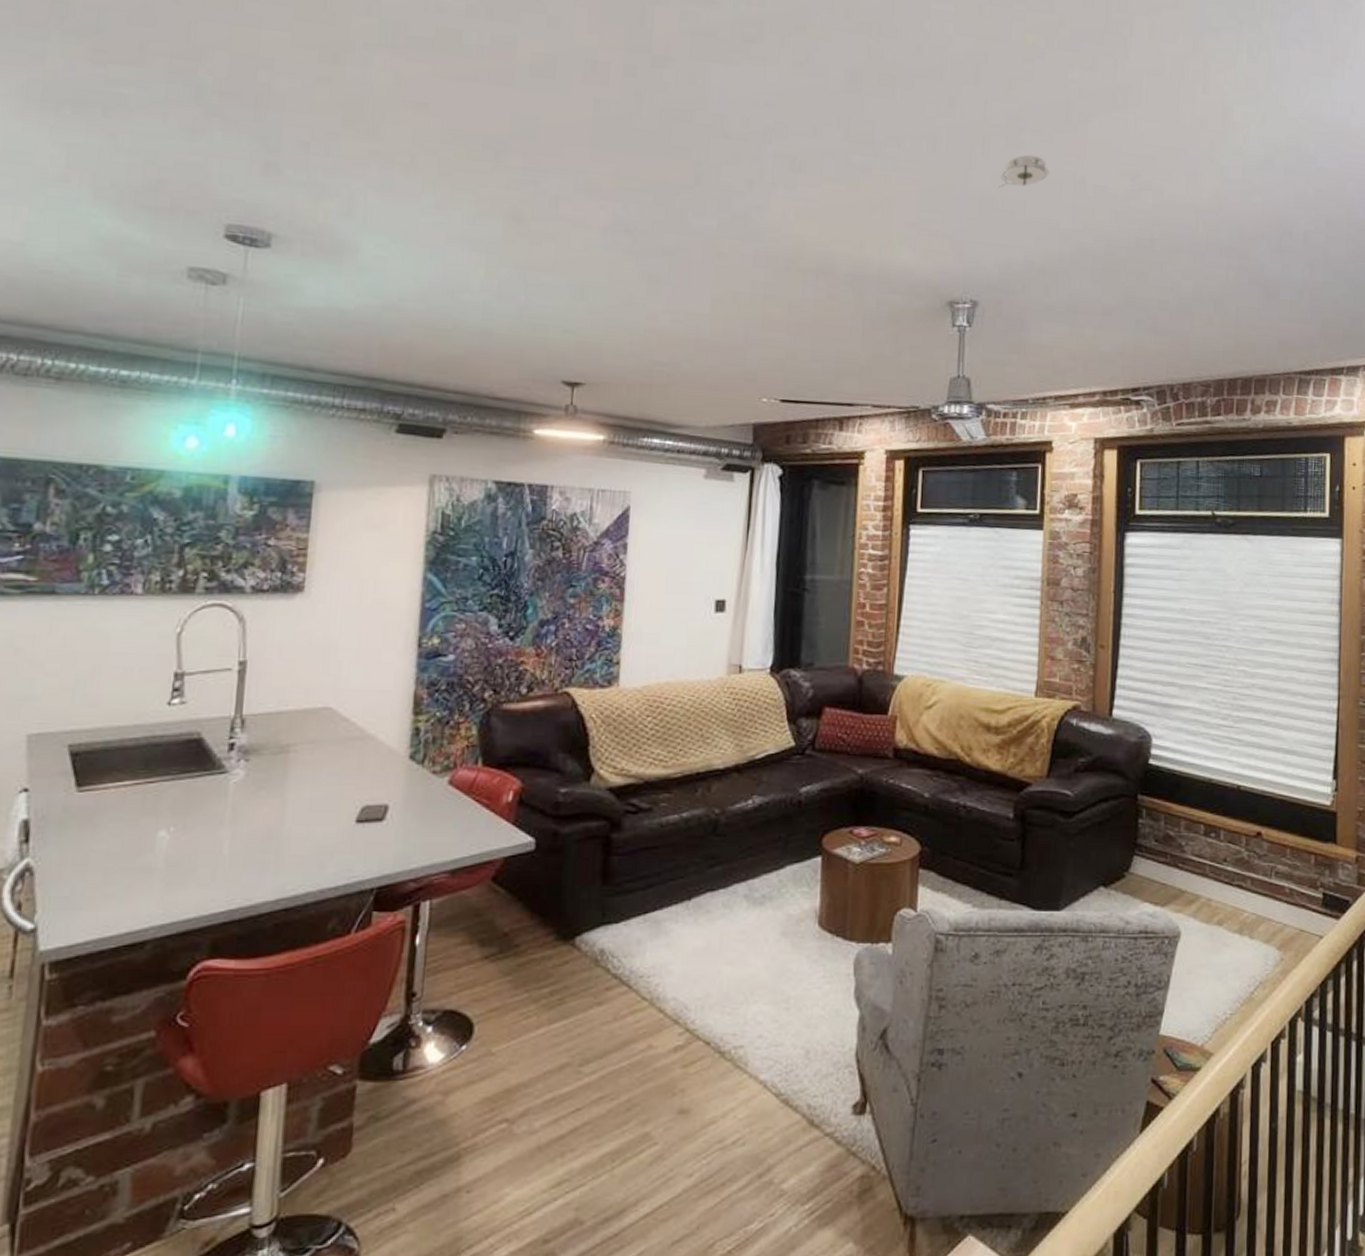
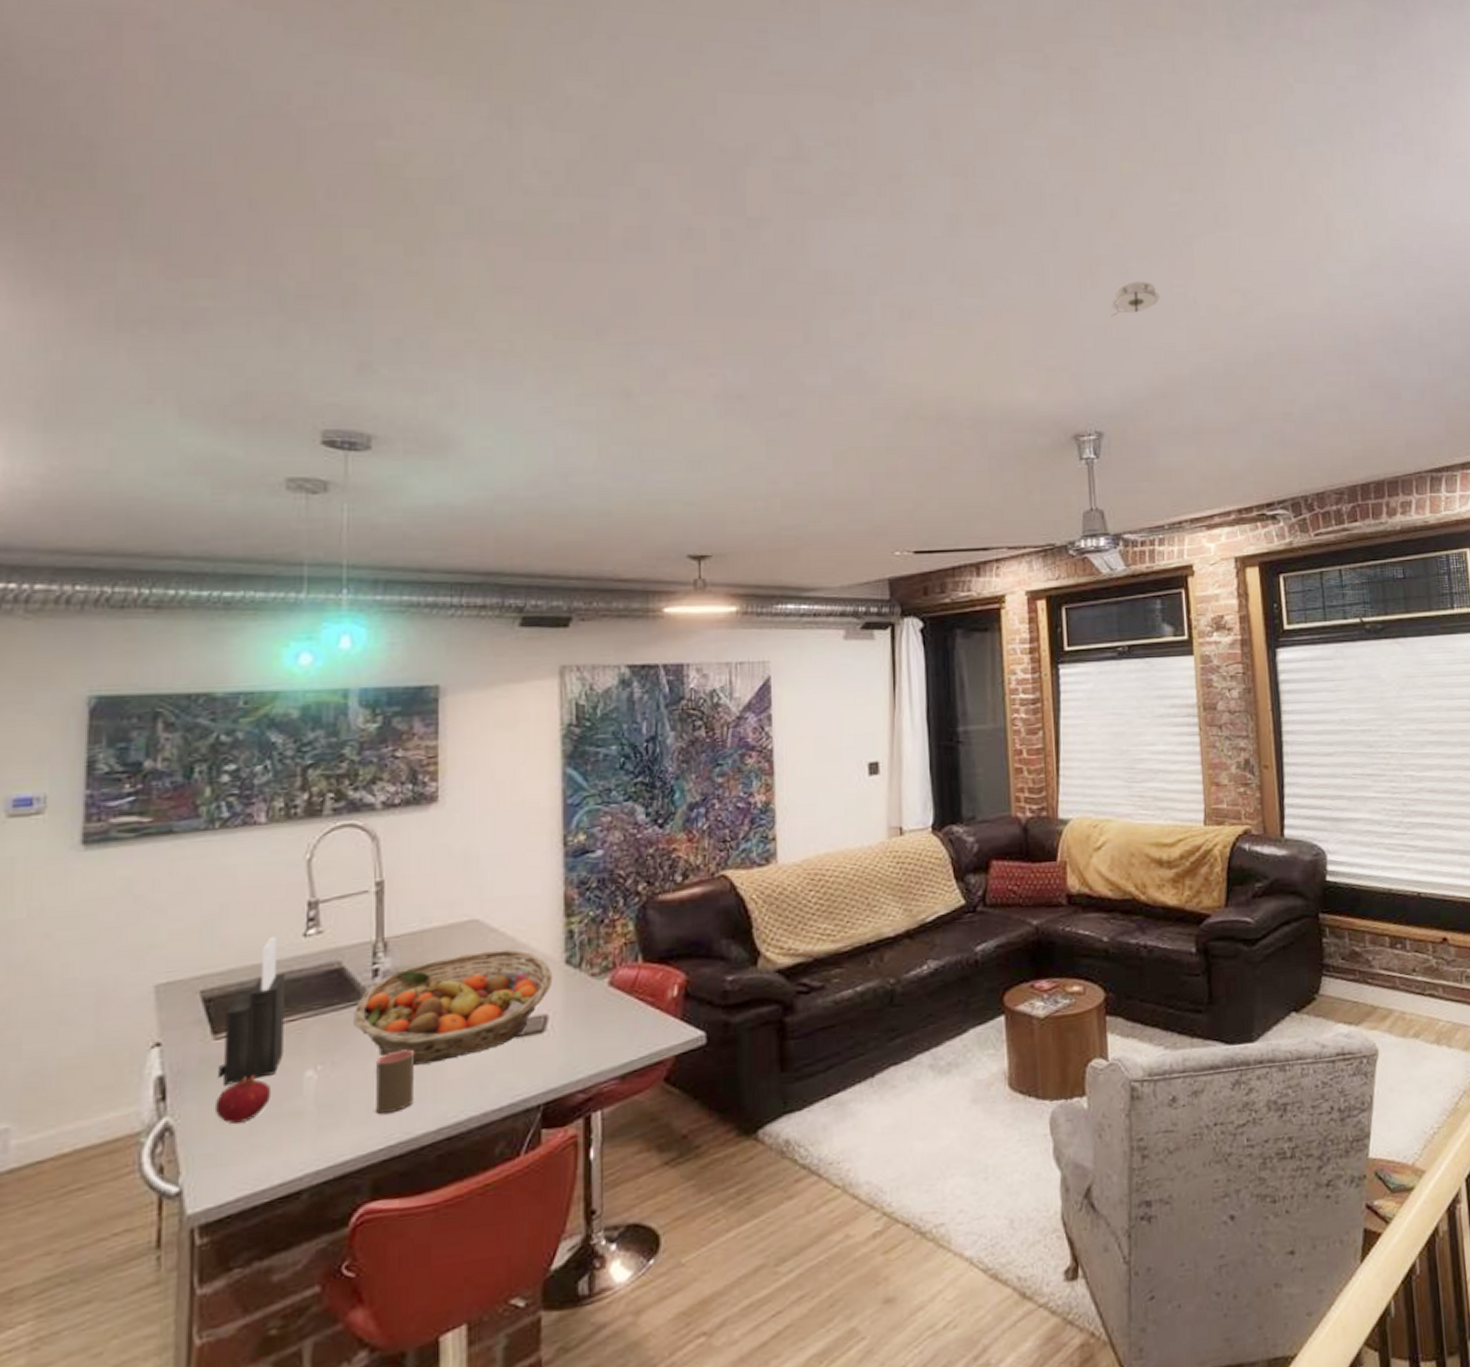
fruit: none [72,828,127,871] -> present [214,1073,272,1124]
knife block: none [79,702,149,835] -> present [218,937,286,1085]
fruit basket: none [207,738,397,838] -> present [354,949,553,1065]
cup: none [221,822,260,880] -> present [376,1049,413,1115]

